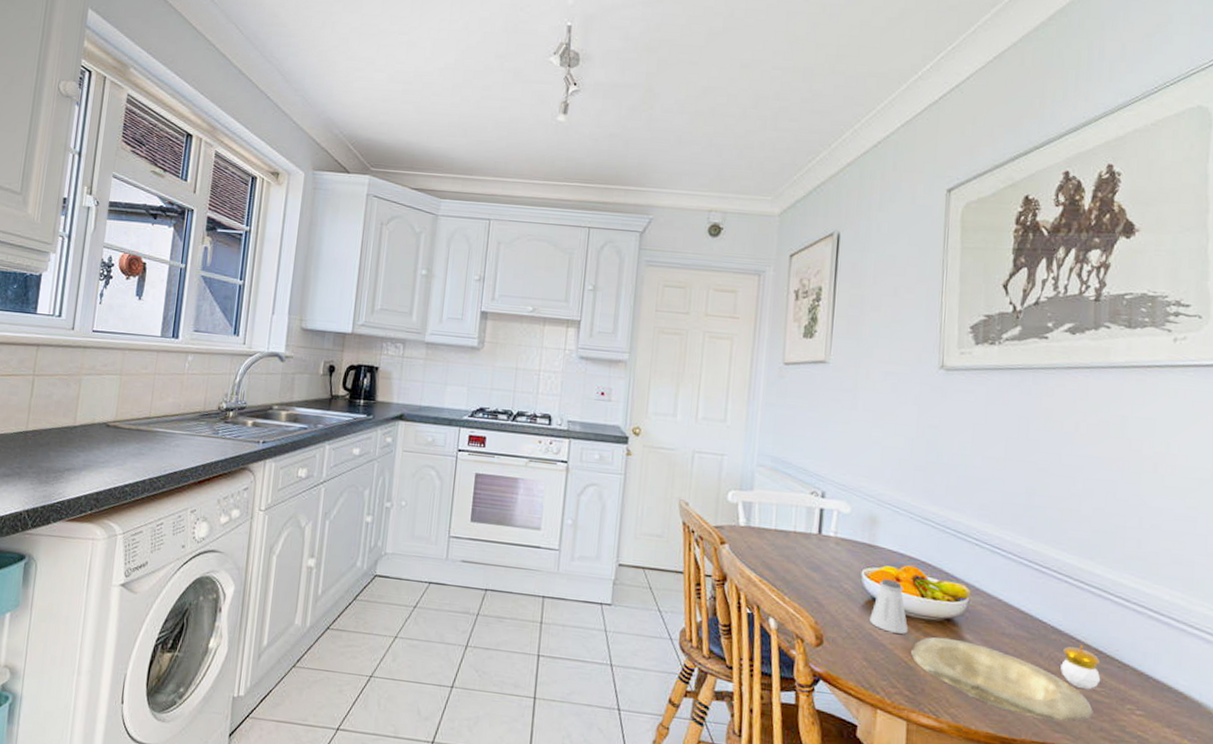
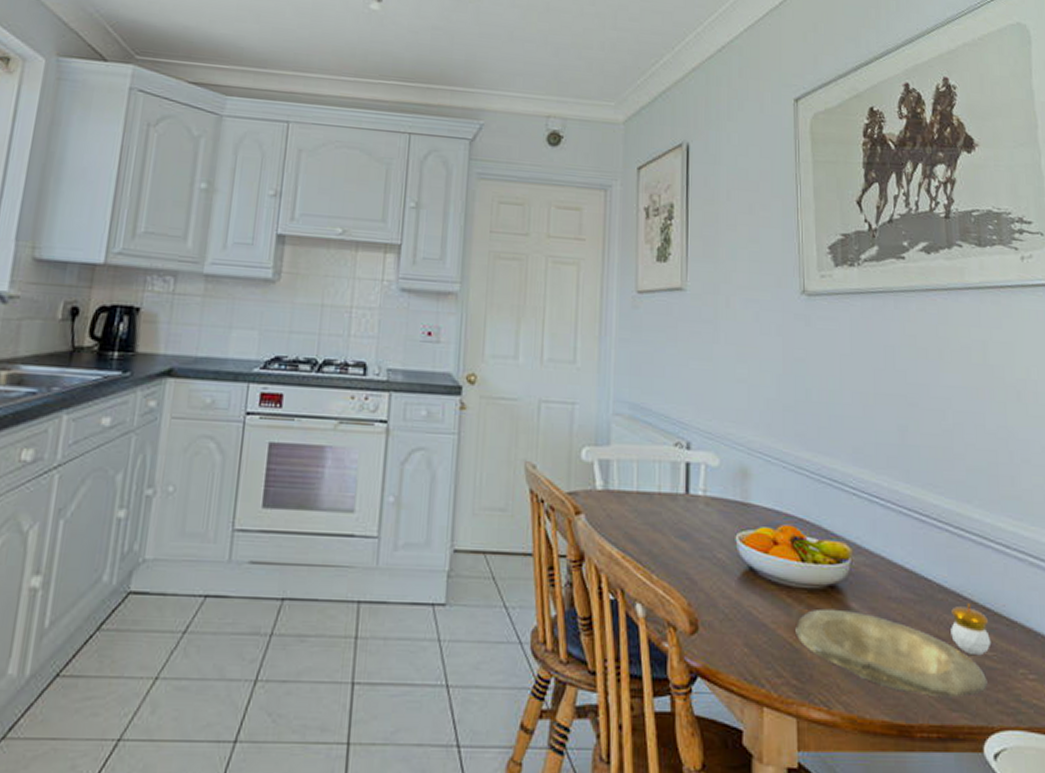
saltshaker: present [870,579,909,634] -> none [748,543,791,609]

